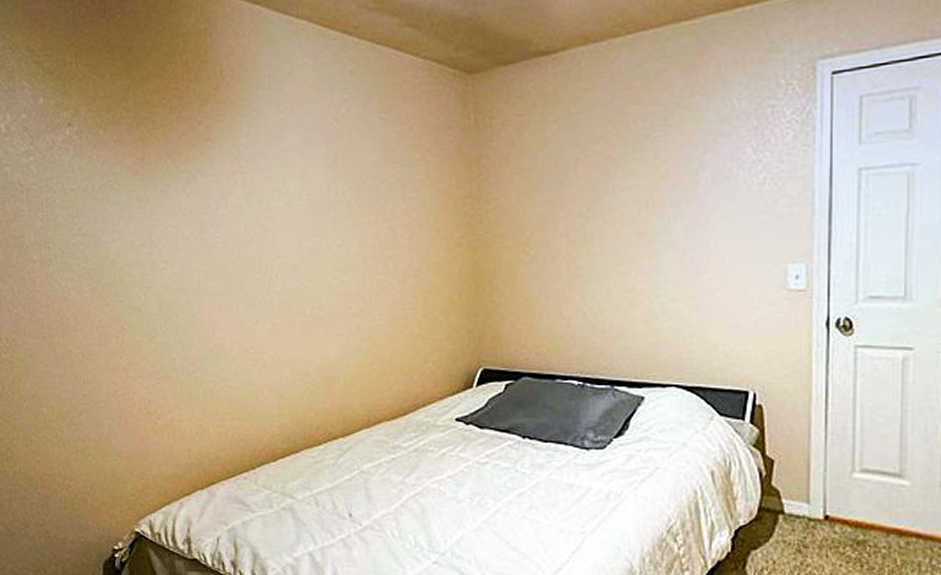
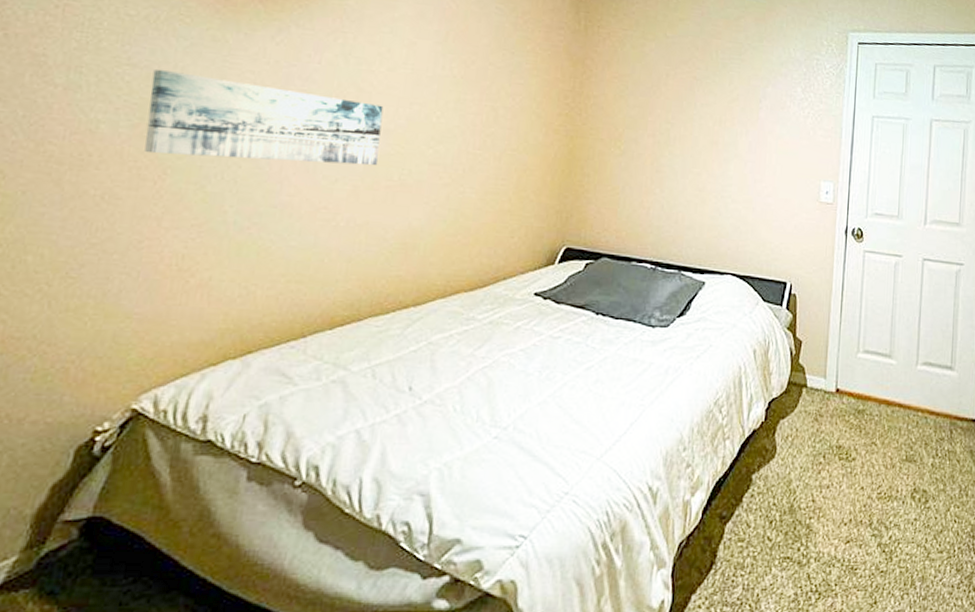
wall art: none [99,235,291,313] -> present [145,69,384,166]

